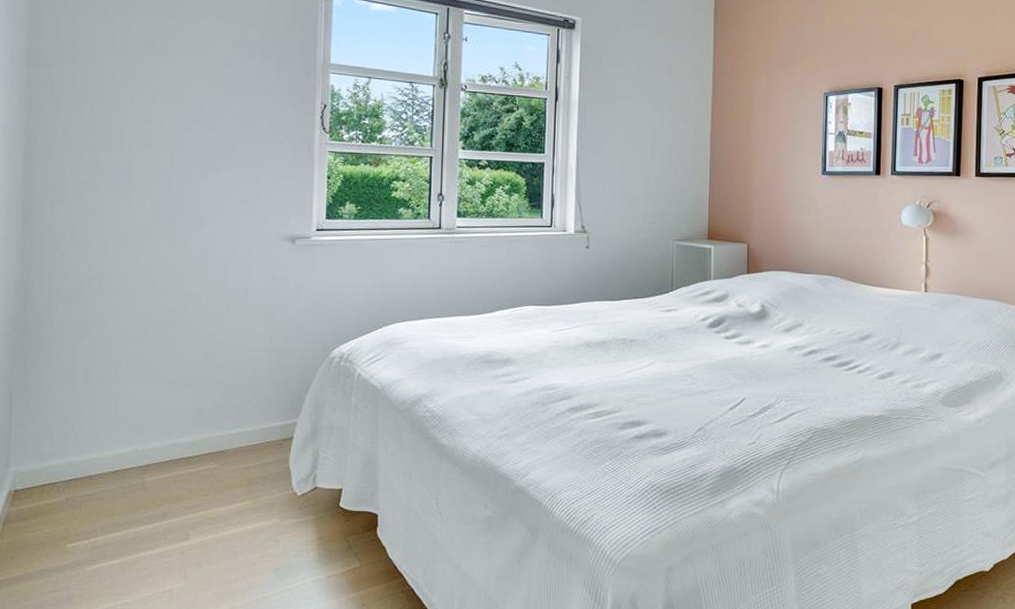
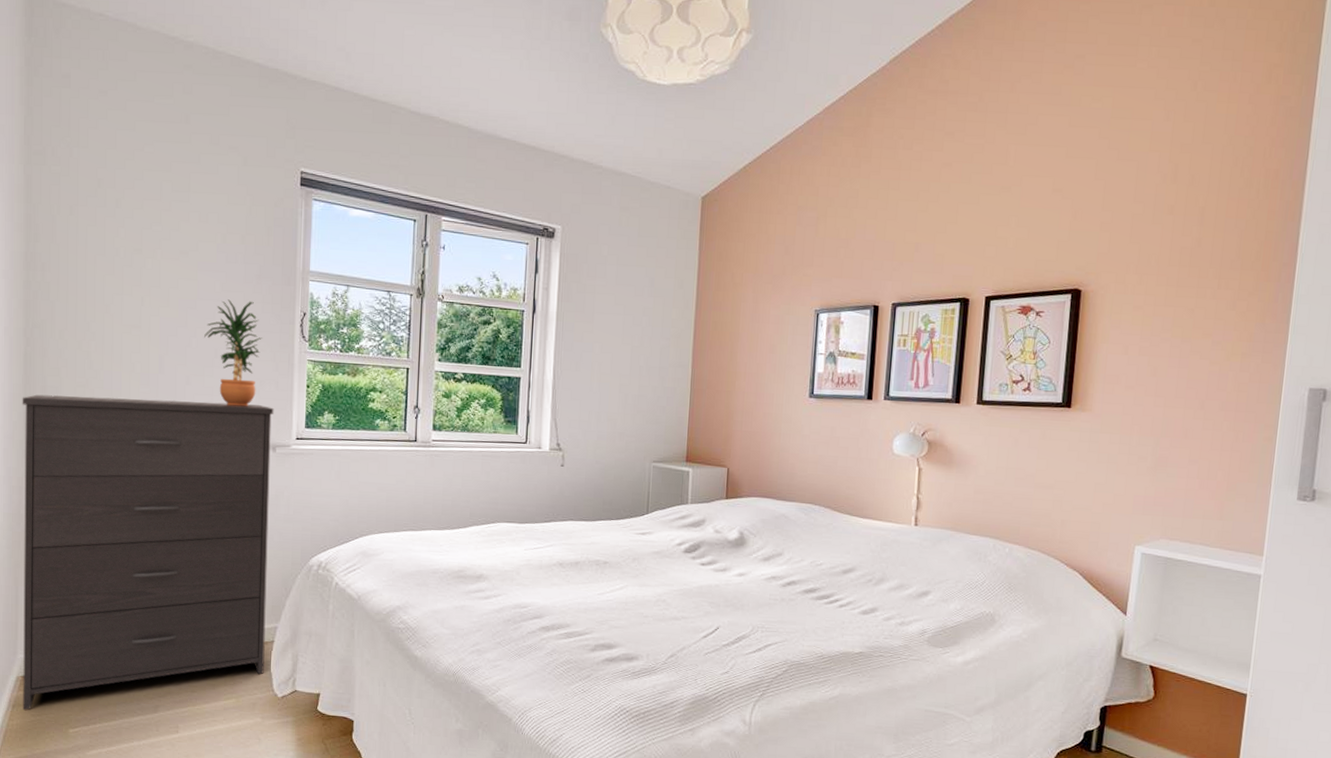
dresser: none [15,193,293,527] -> present [22,394,274,710]
potted plant: none [220,93,281,200] -> present [204,299,262,407]

